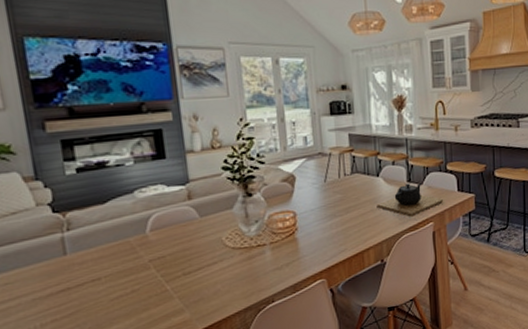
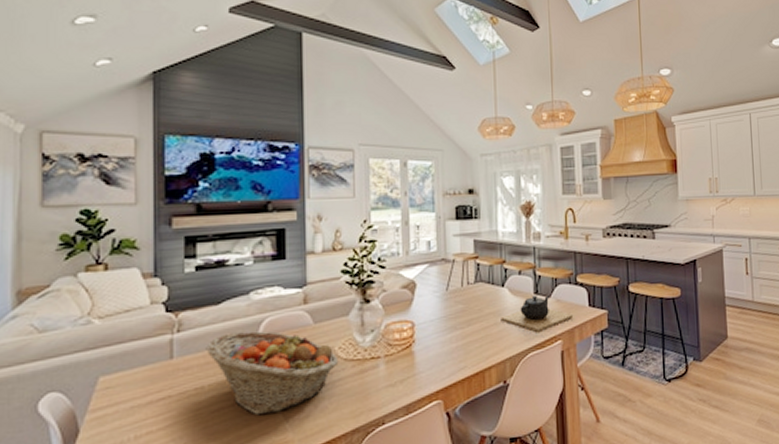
fruit basket: none [97,226,227,301] -> present [206,330,339,416]

